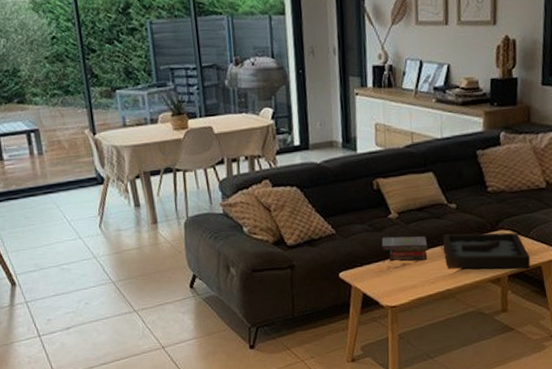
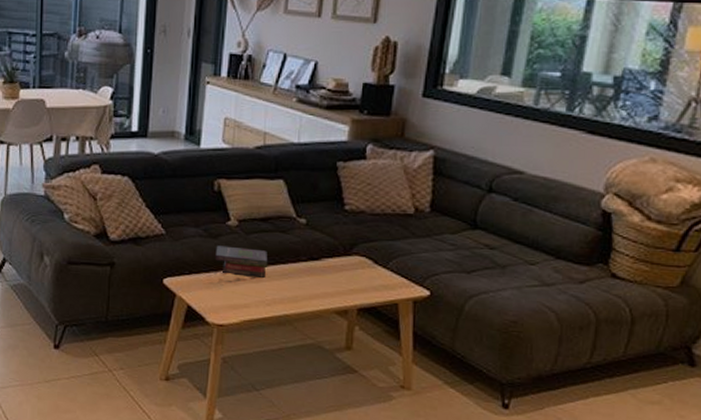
decorative tray: present [442,232,531,270] -> none [286,252,387,304]

